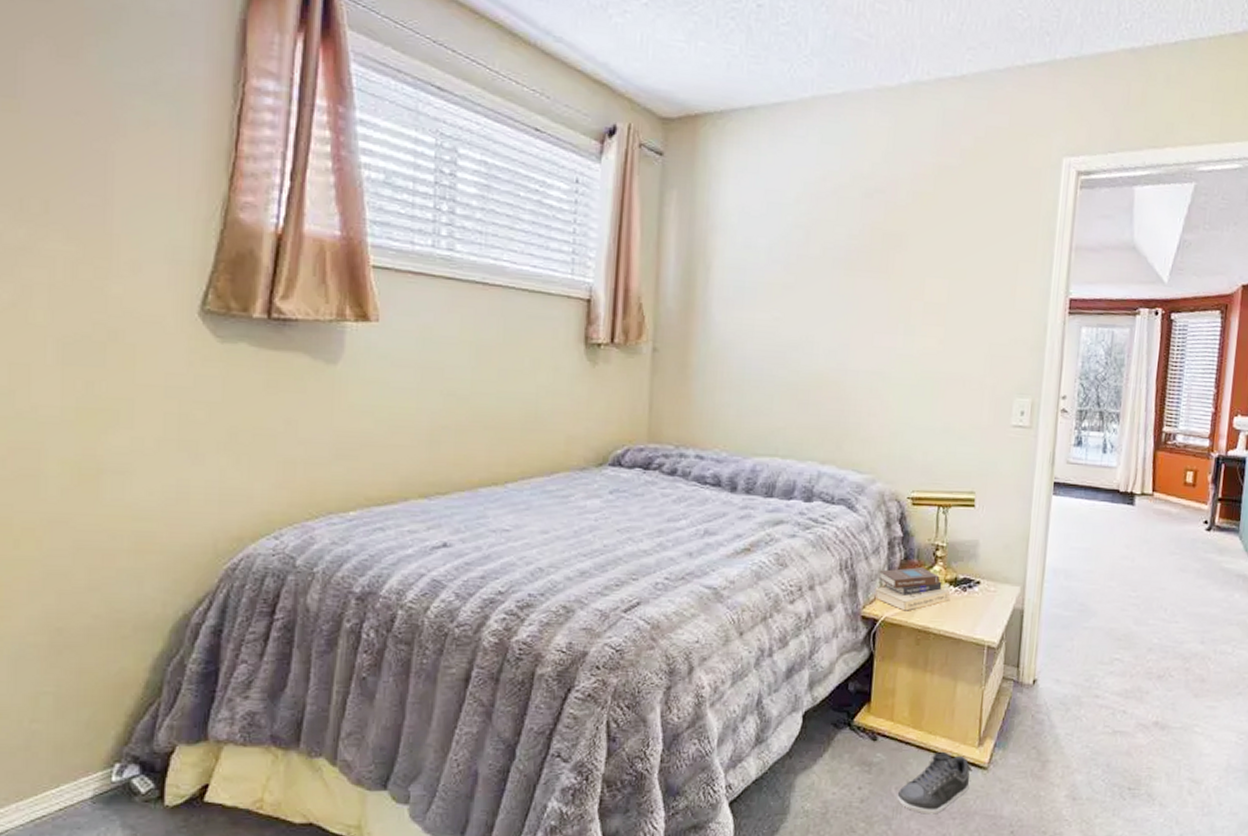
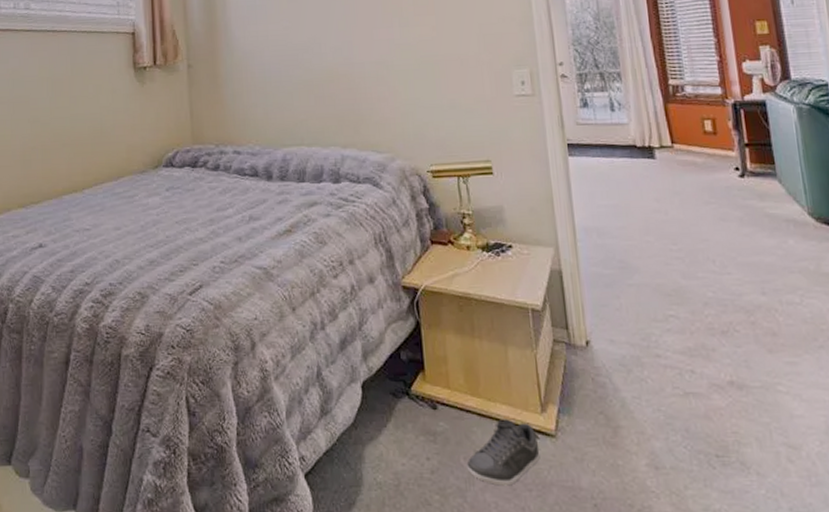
books: present [874,567,950,611] -> none [411,236,484,279]

